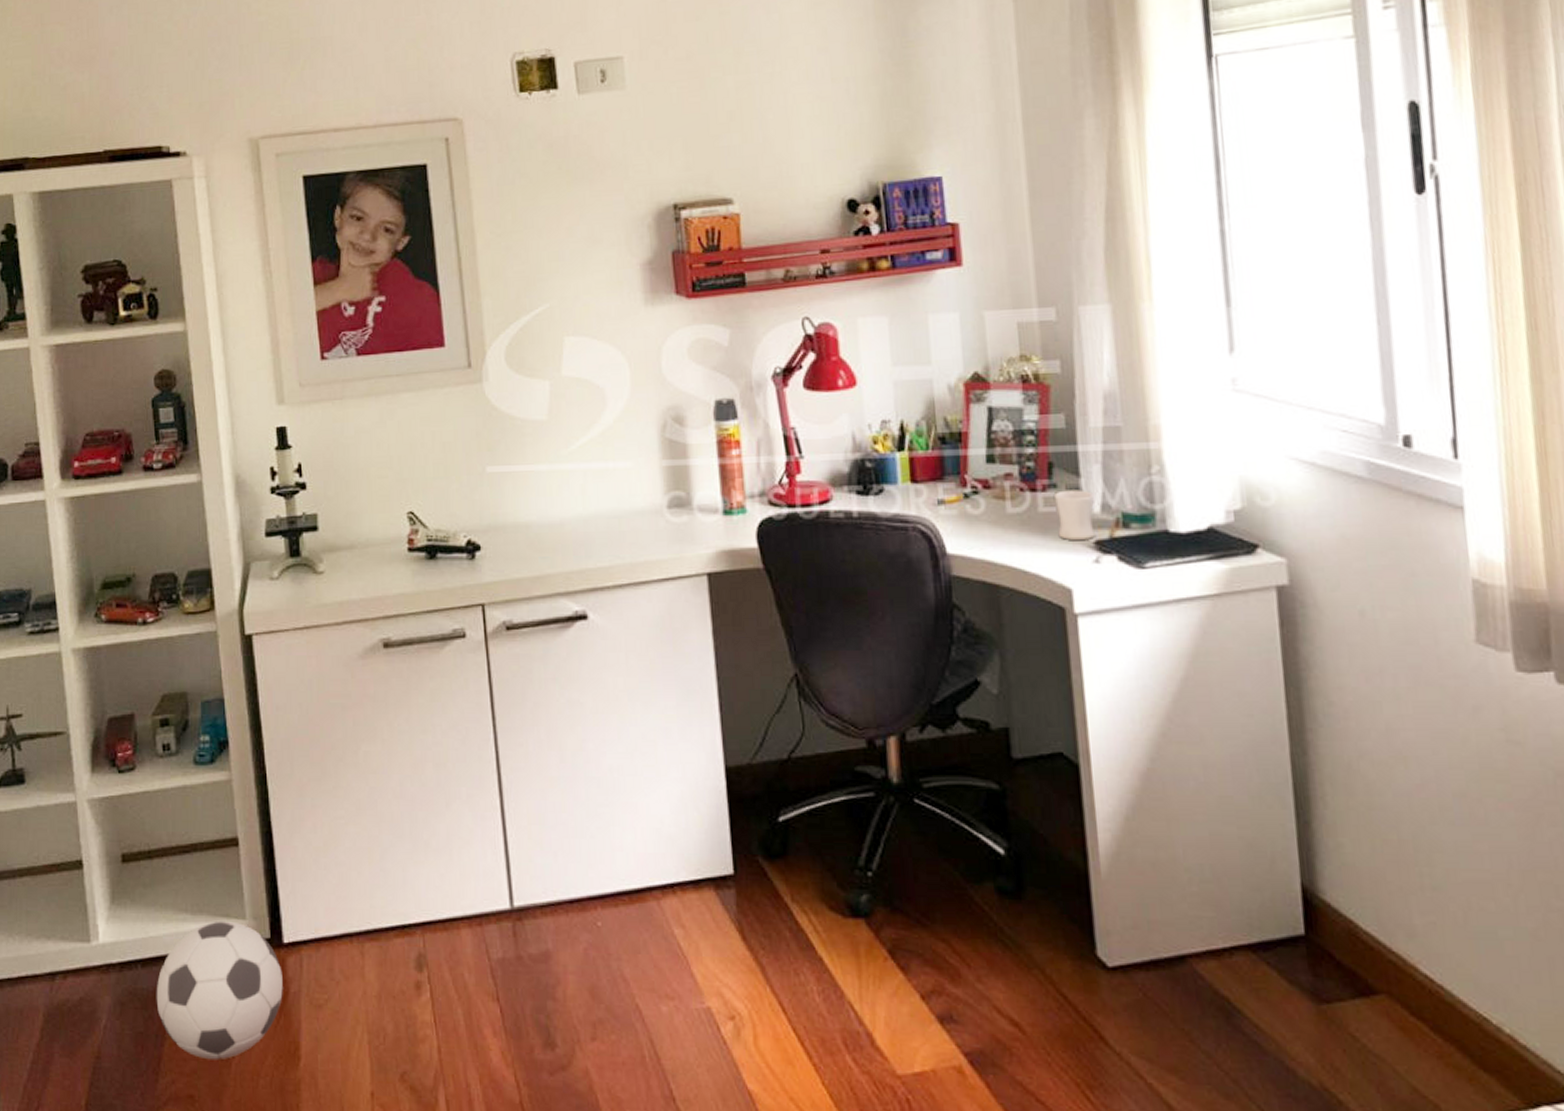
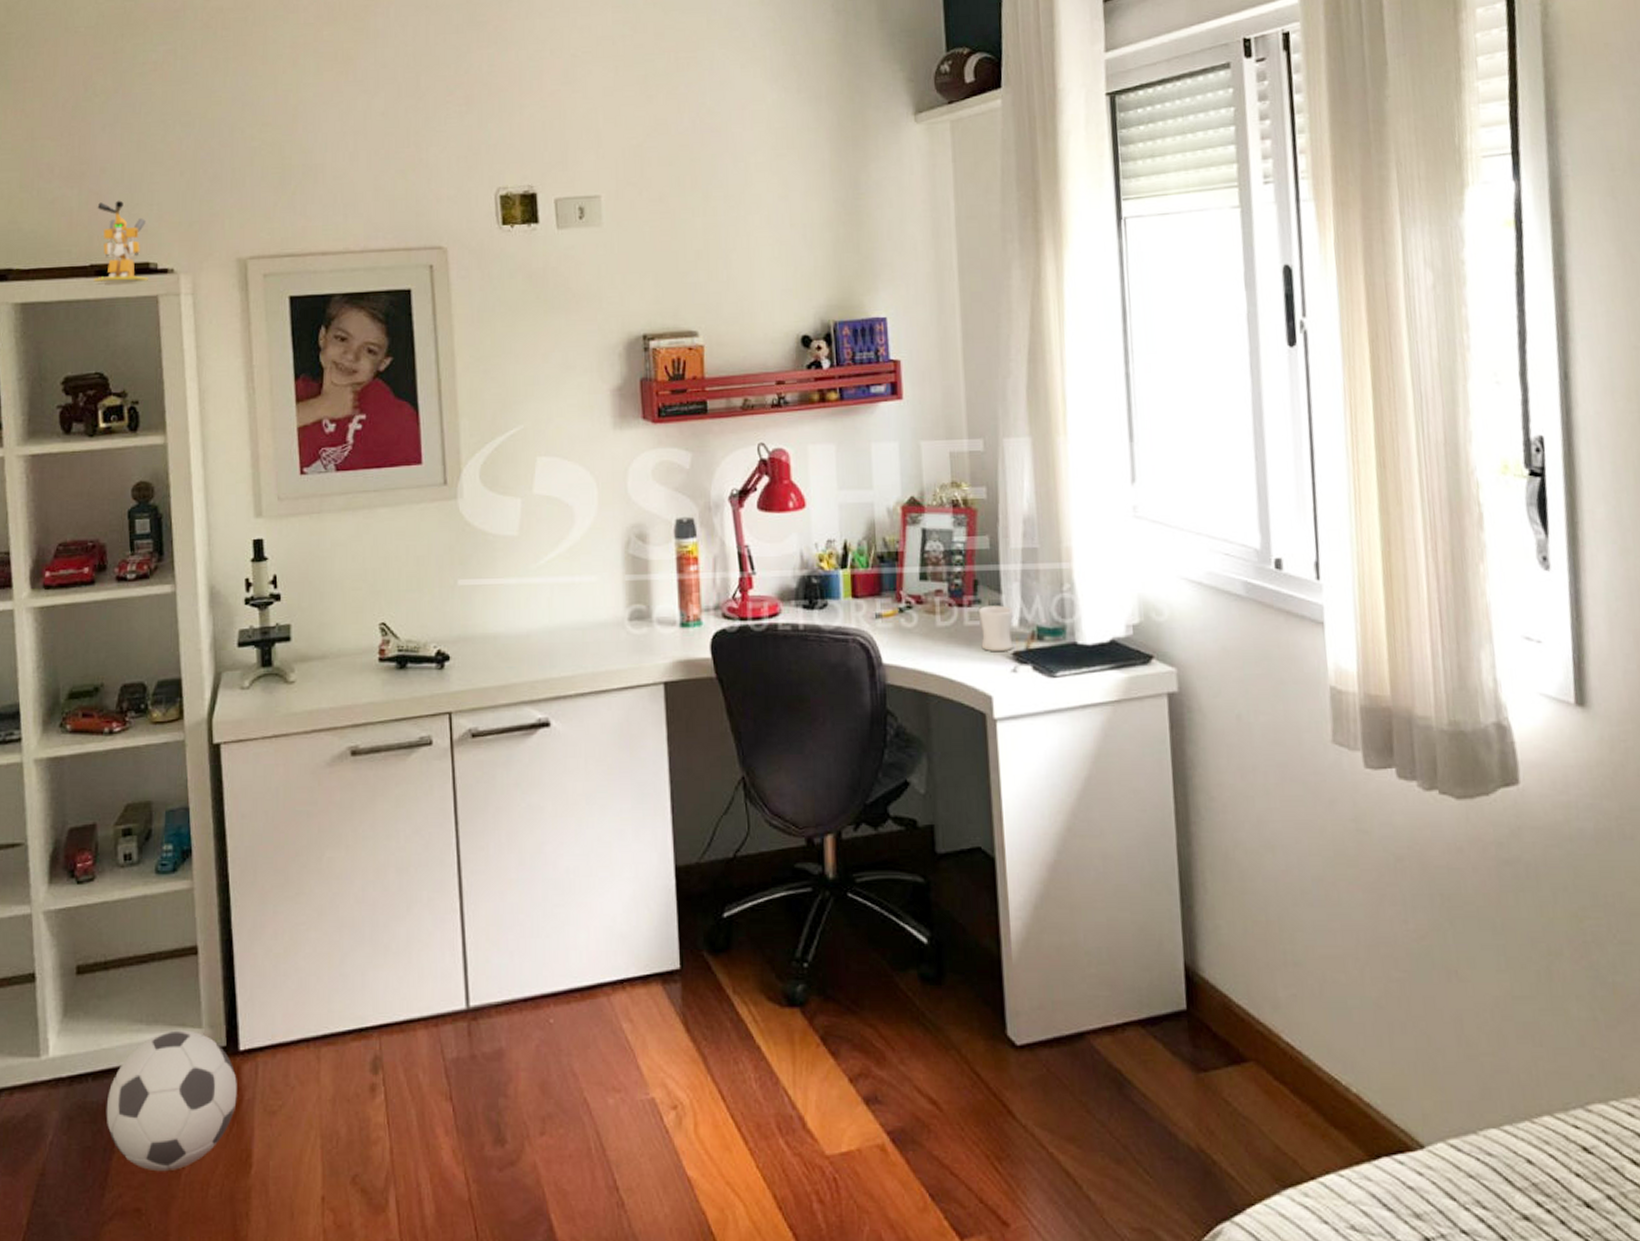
robot figurine: none [108,83,161,169] -> present [93,200,148,284]

